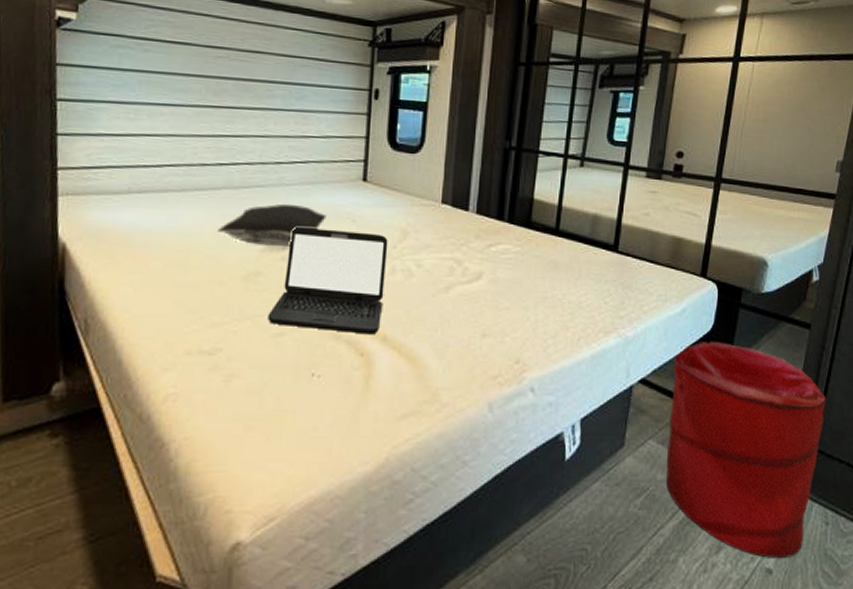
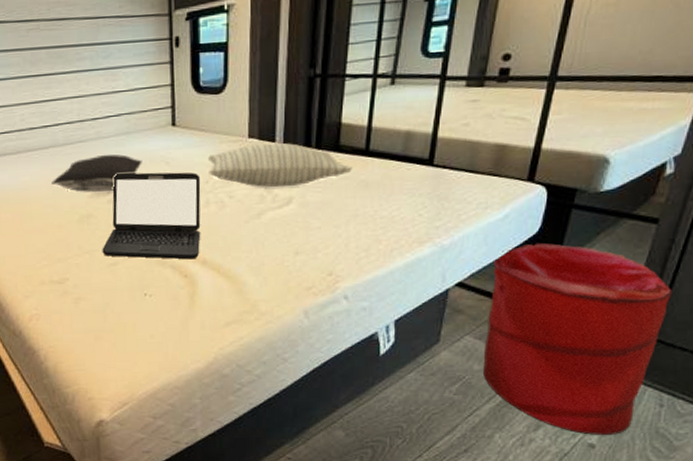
pillow: none [397,210,543,261] -> present [207,143,352,188]

